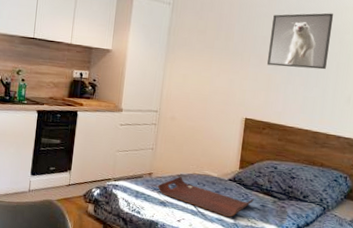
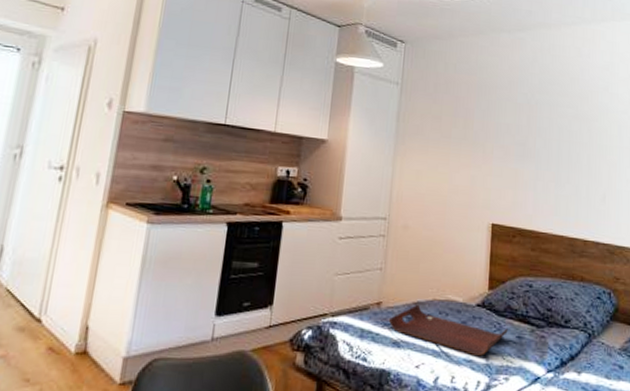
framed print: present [266,13,334,70] -> none [512,97,580,163]

